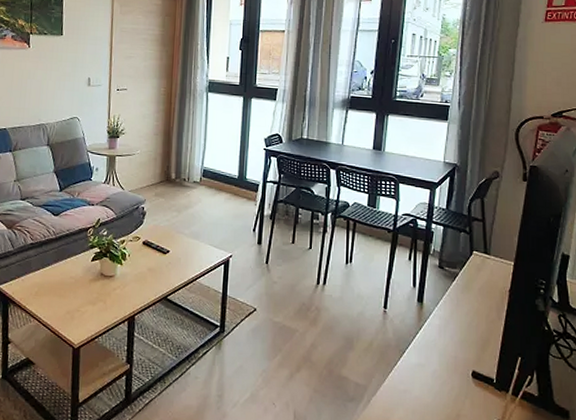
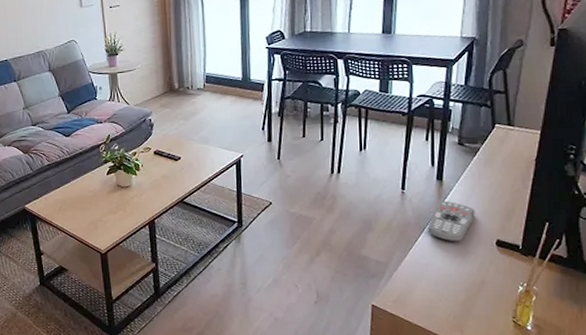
remote control: none [407,324,453,370] -> present [427,201,475,242]

